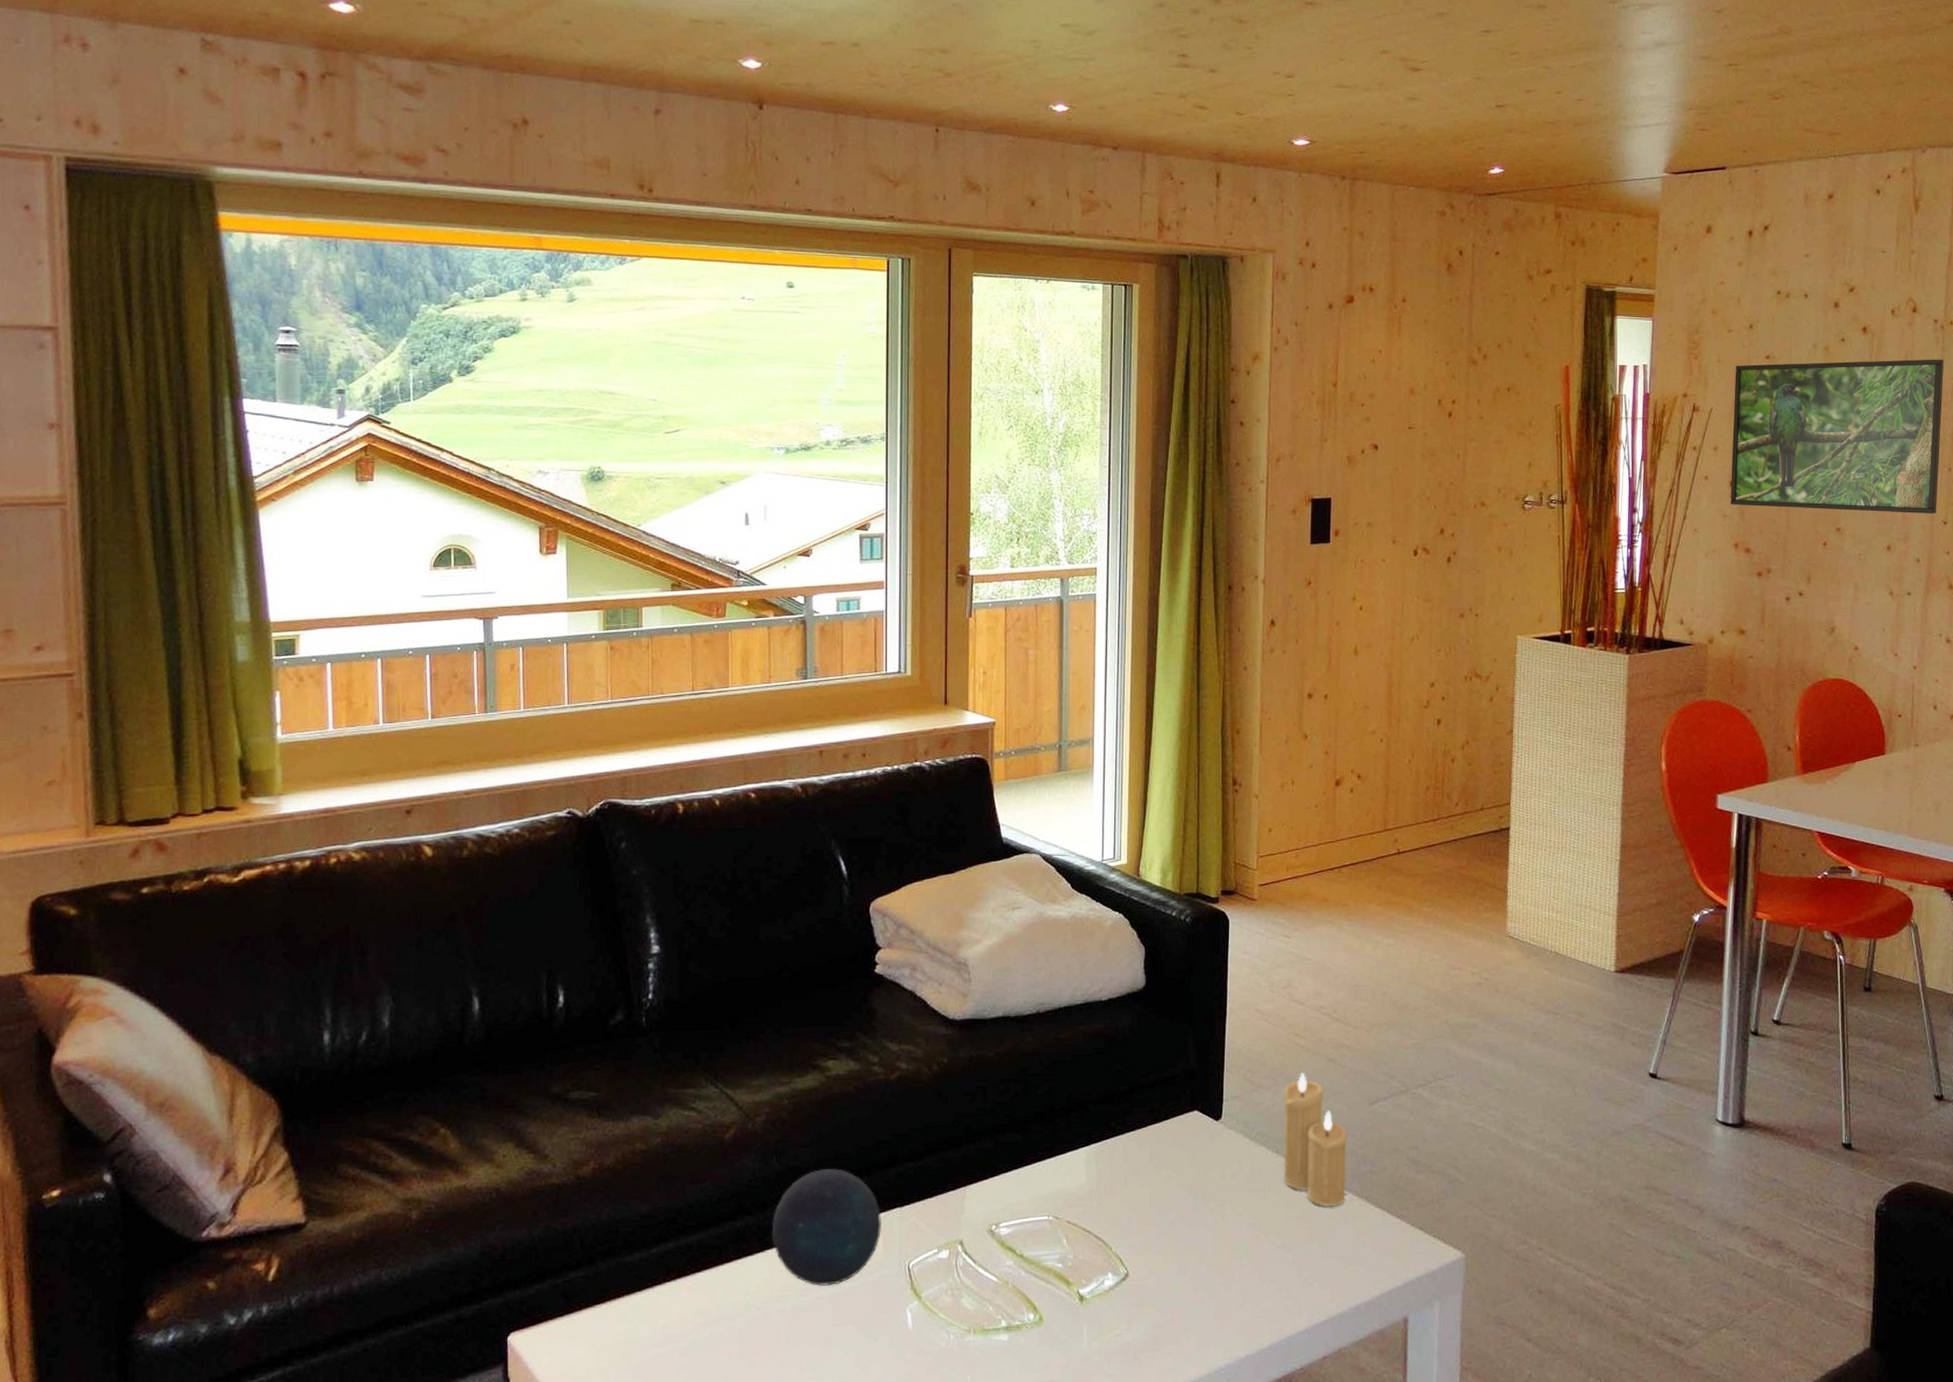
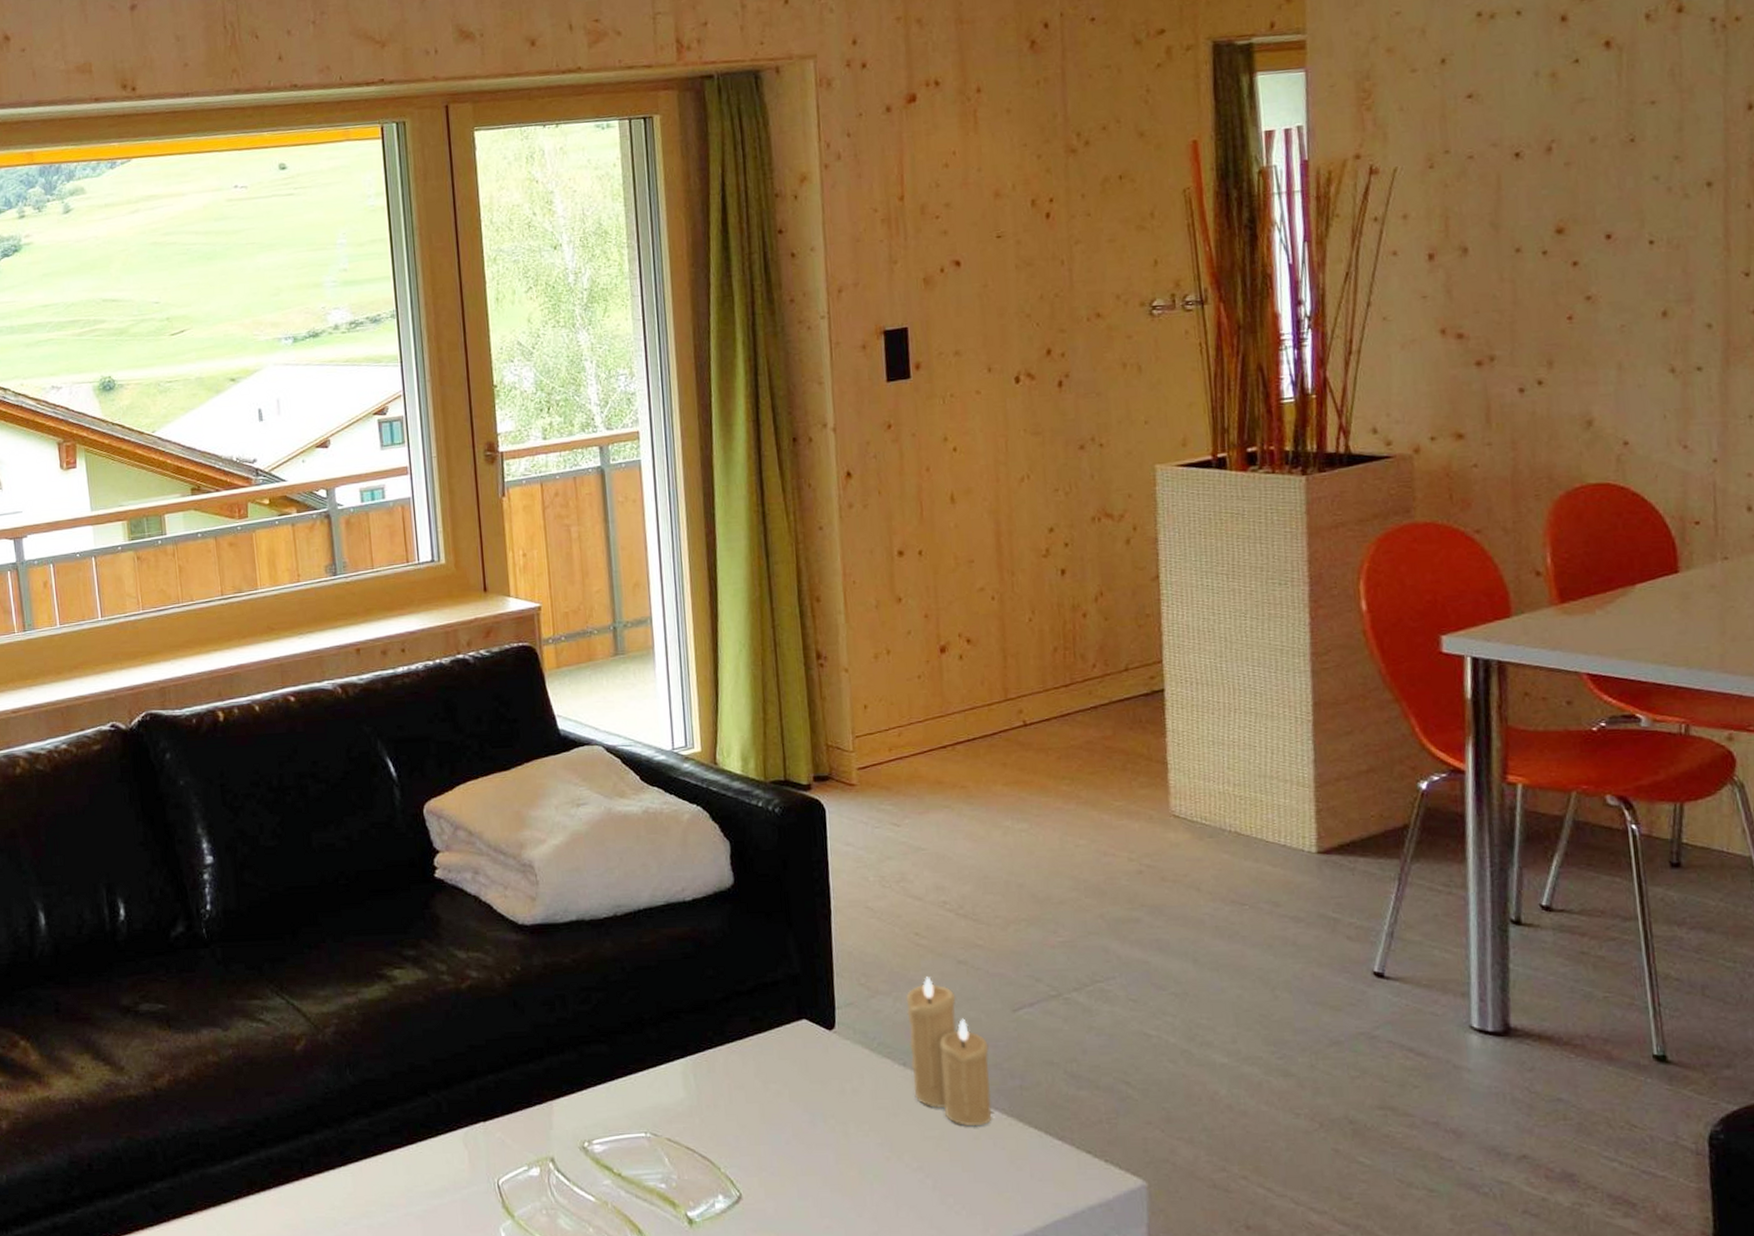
decorative orb: present [771,1169,882,1286] -> none [351,1081,466,1202]
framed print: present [1730,359,1944,514] -> none [1424,67,1734,283]

